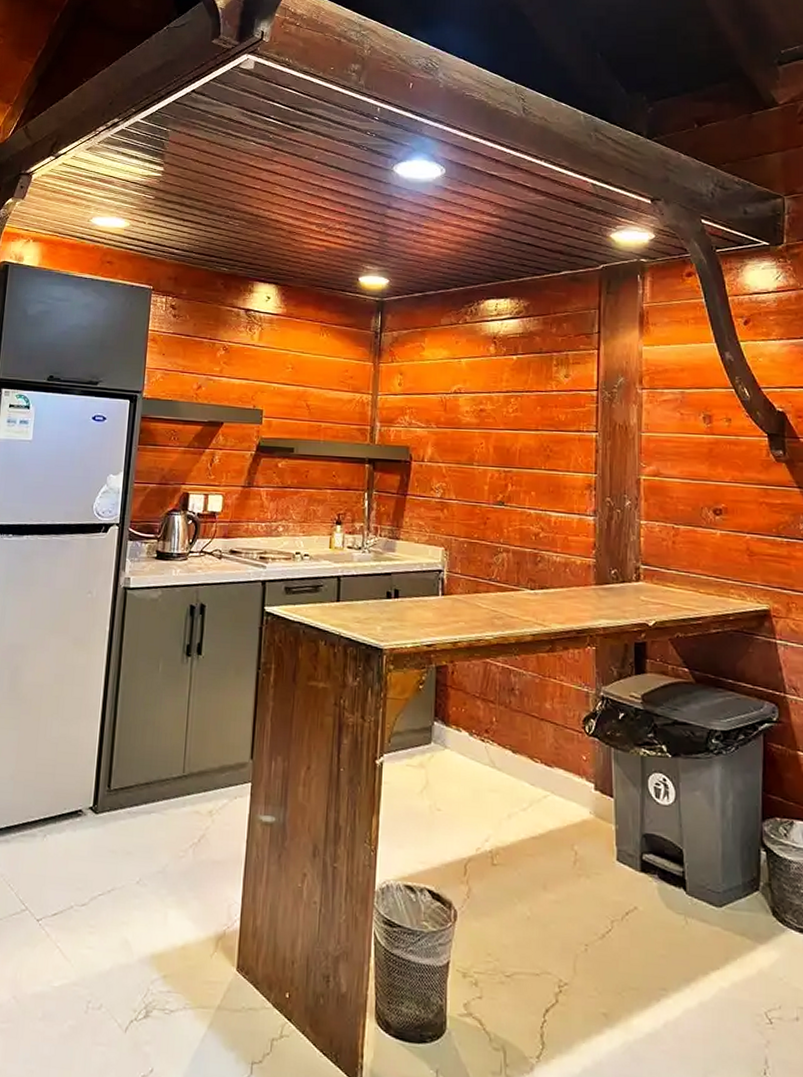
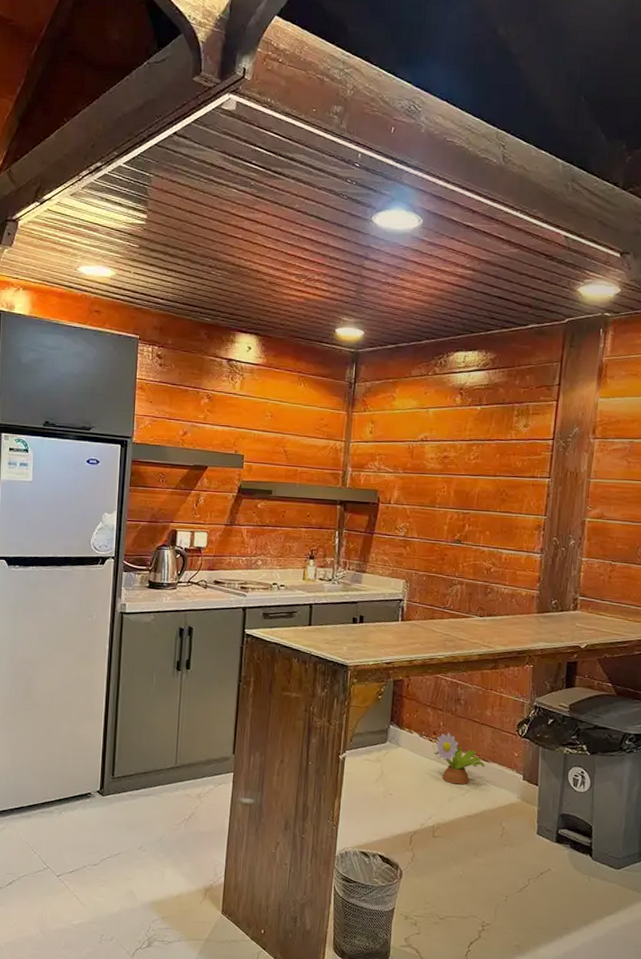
decorative plant: none [487,730,549,797] -> present [434,732,485,785]

